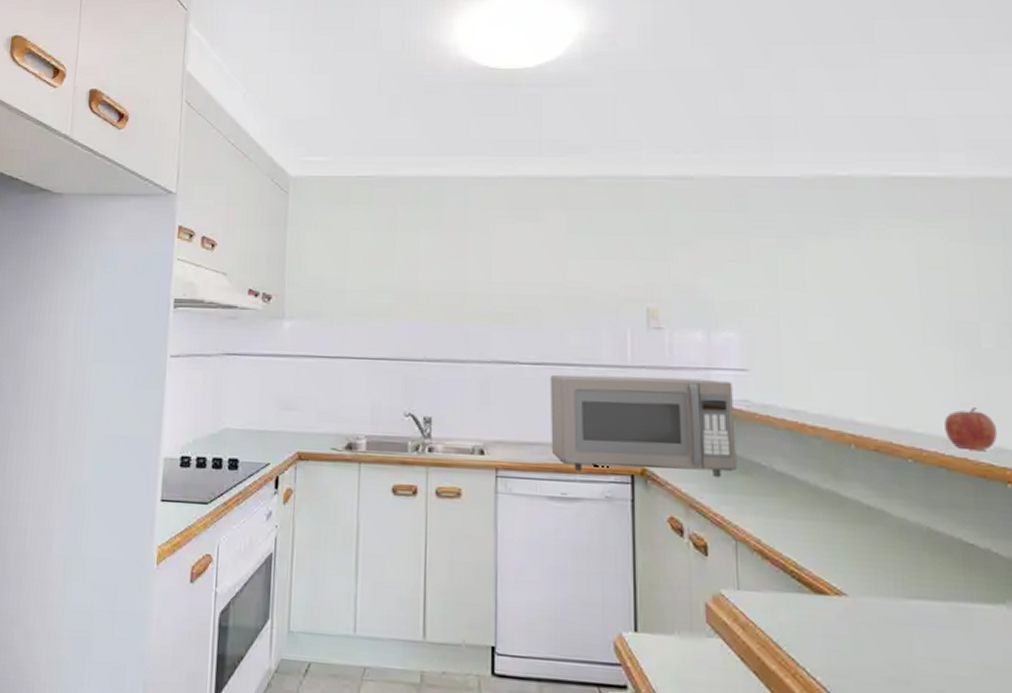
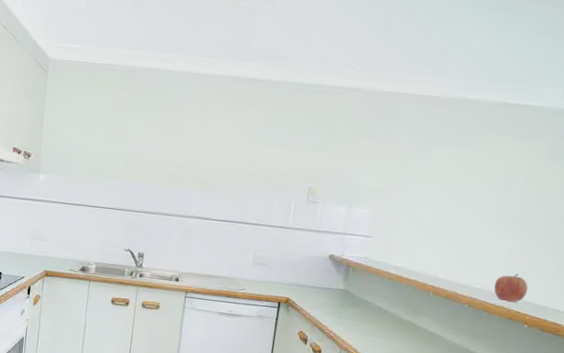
microwave: present [549,374,737,478] -> none [226,229,359,308]

